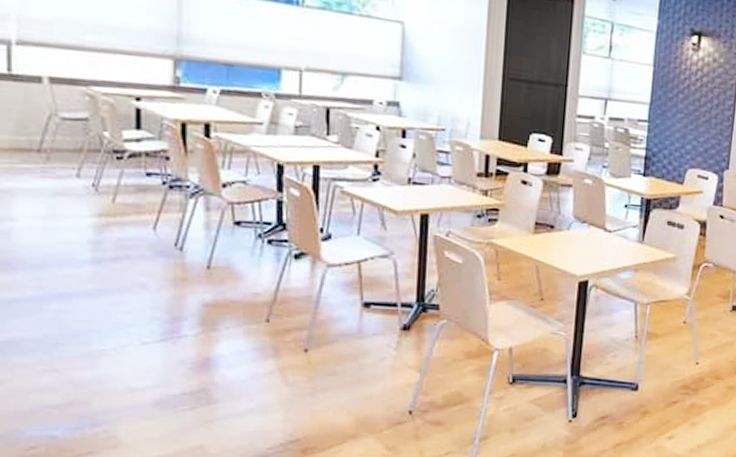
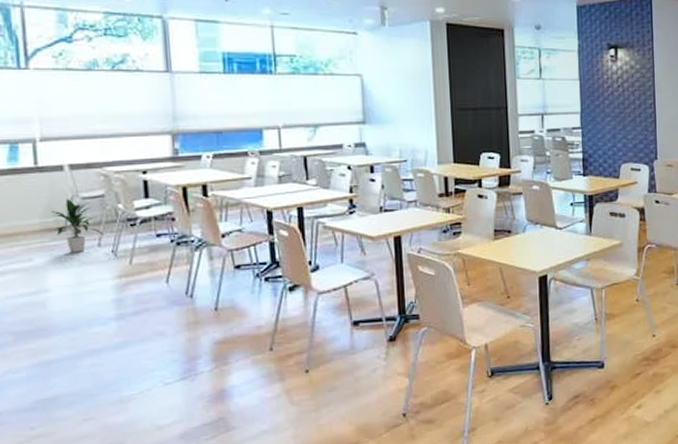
indoor plant: none [24,115,84,181] -> present [51,198,104,253]

